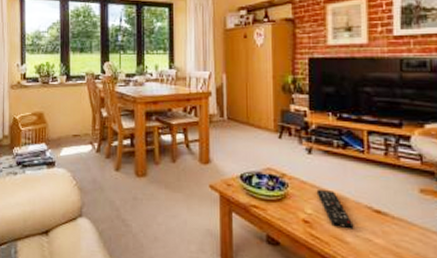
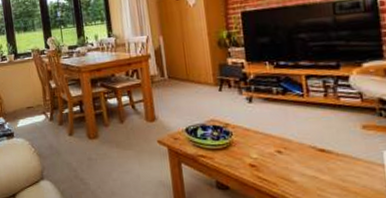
remote control: present [316,189,354,230] -> none [260,134,300,169]

